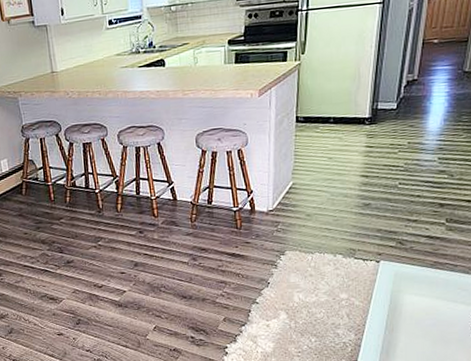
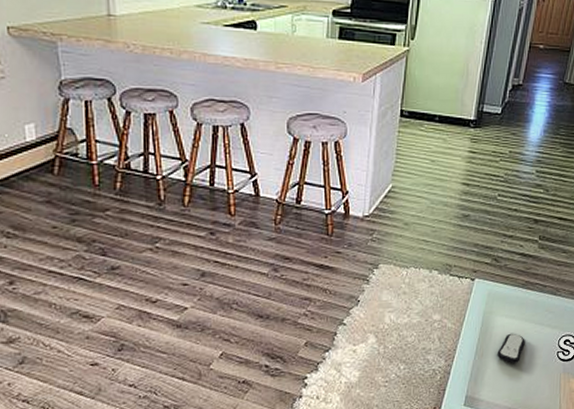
remote control: none [408,310,438,339] -> present [497,333,525,365]

